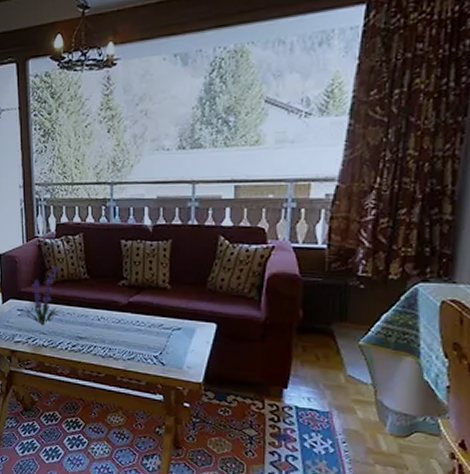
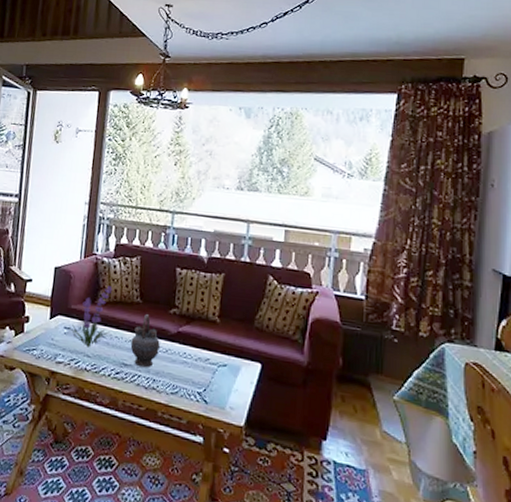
teapot: none [83,289,113,339] -> present [130,314,161,368]

